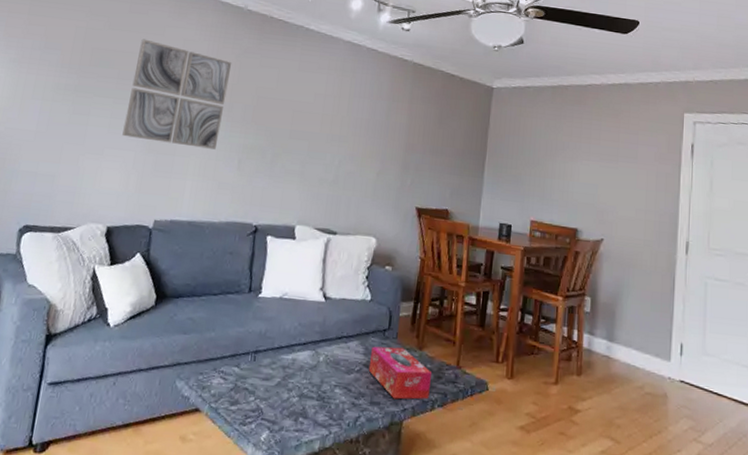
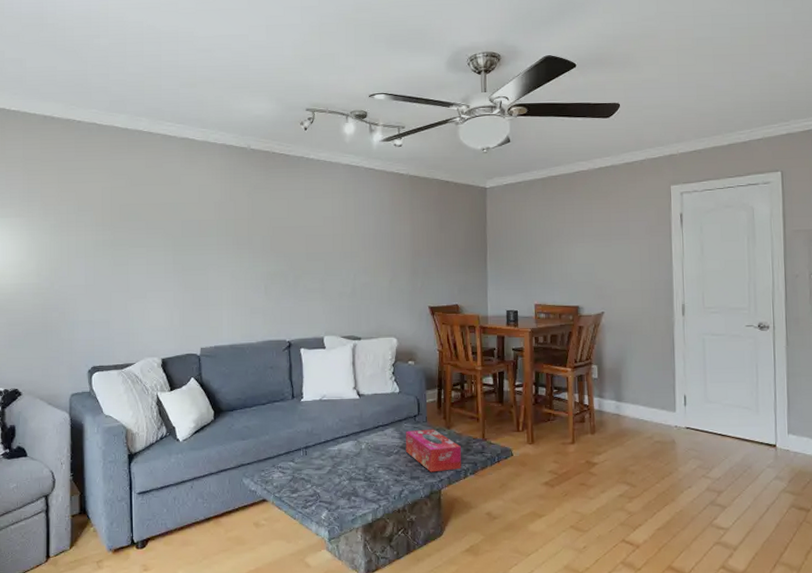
wall art: present [122,39,232,150] -> none [160,190,245,280]

